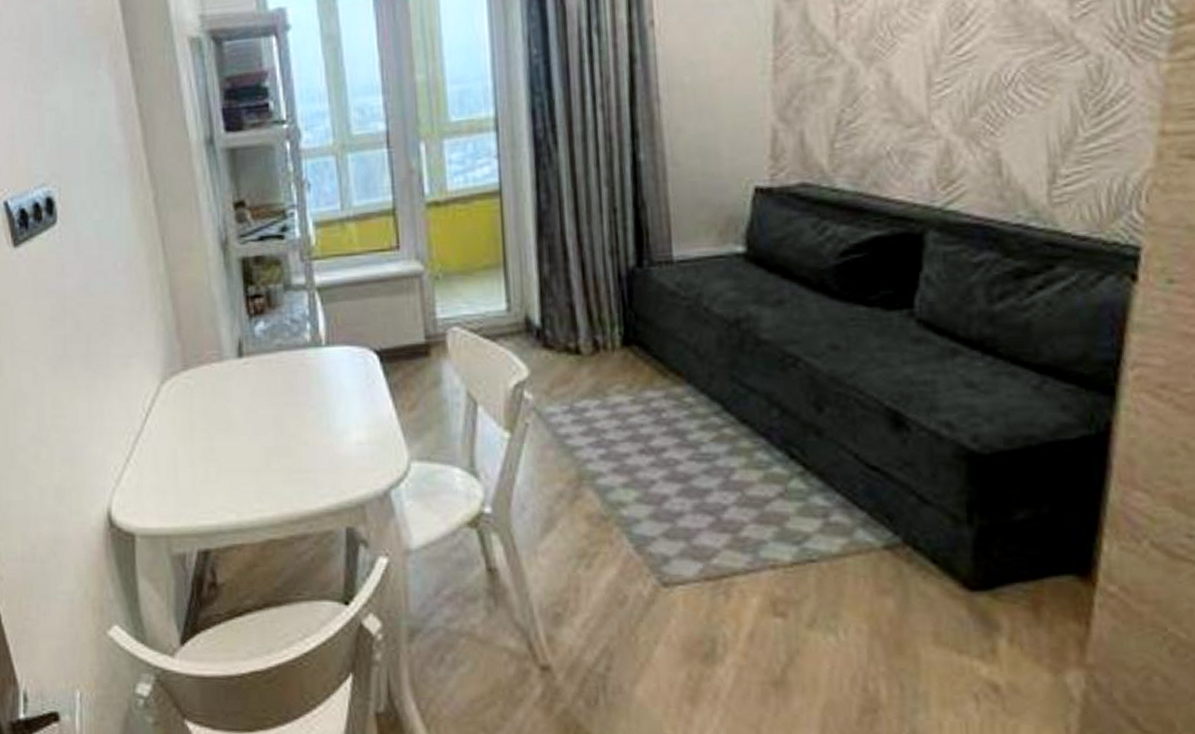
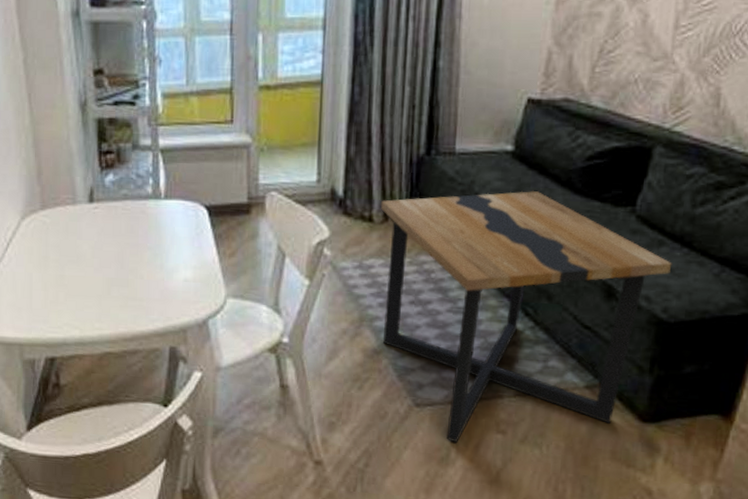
side table: none [587,300,975,632] -> present [380,191,672,443]

